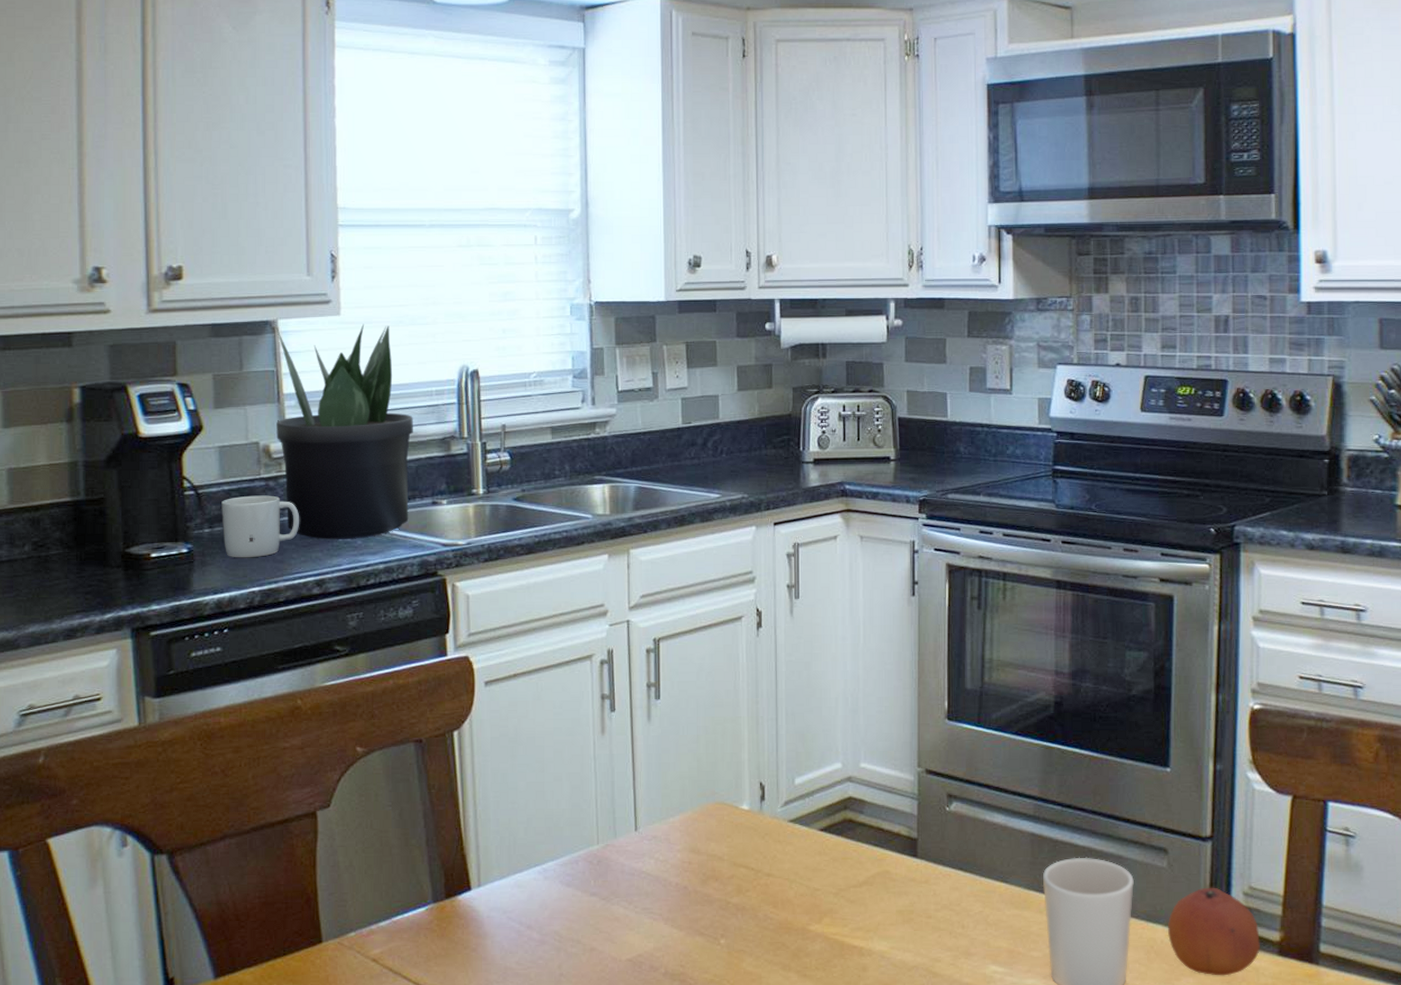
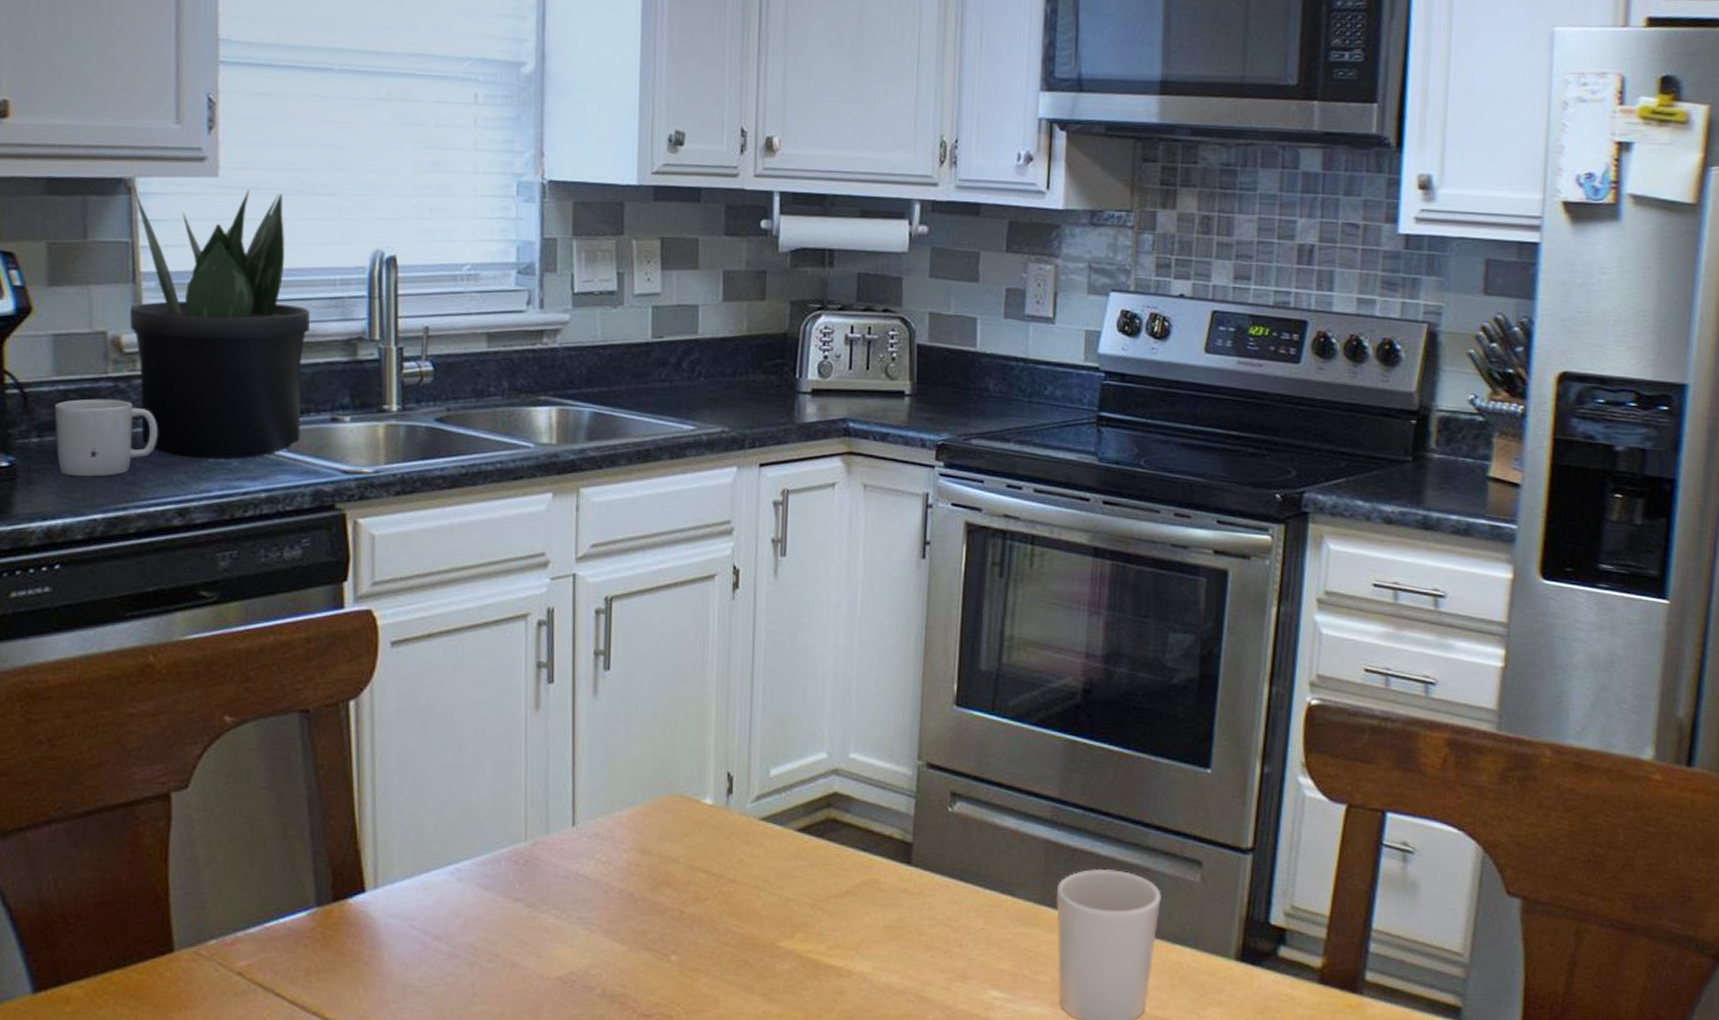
fruit: present [1167,887,1260,976] -> none [1195,905,1300,1006]

